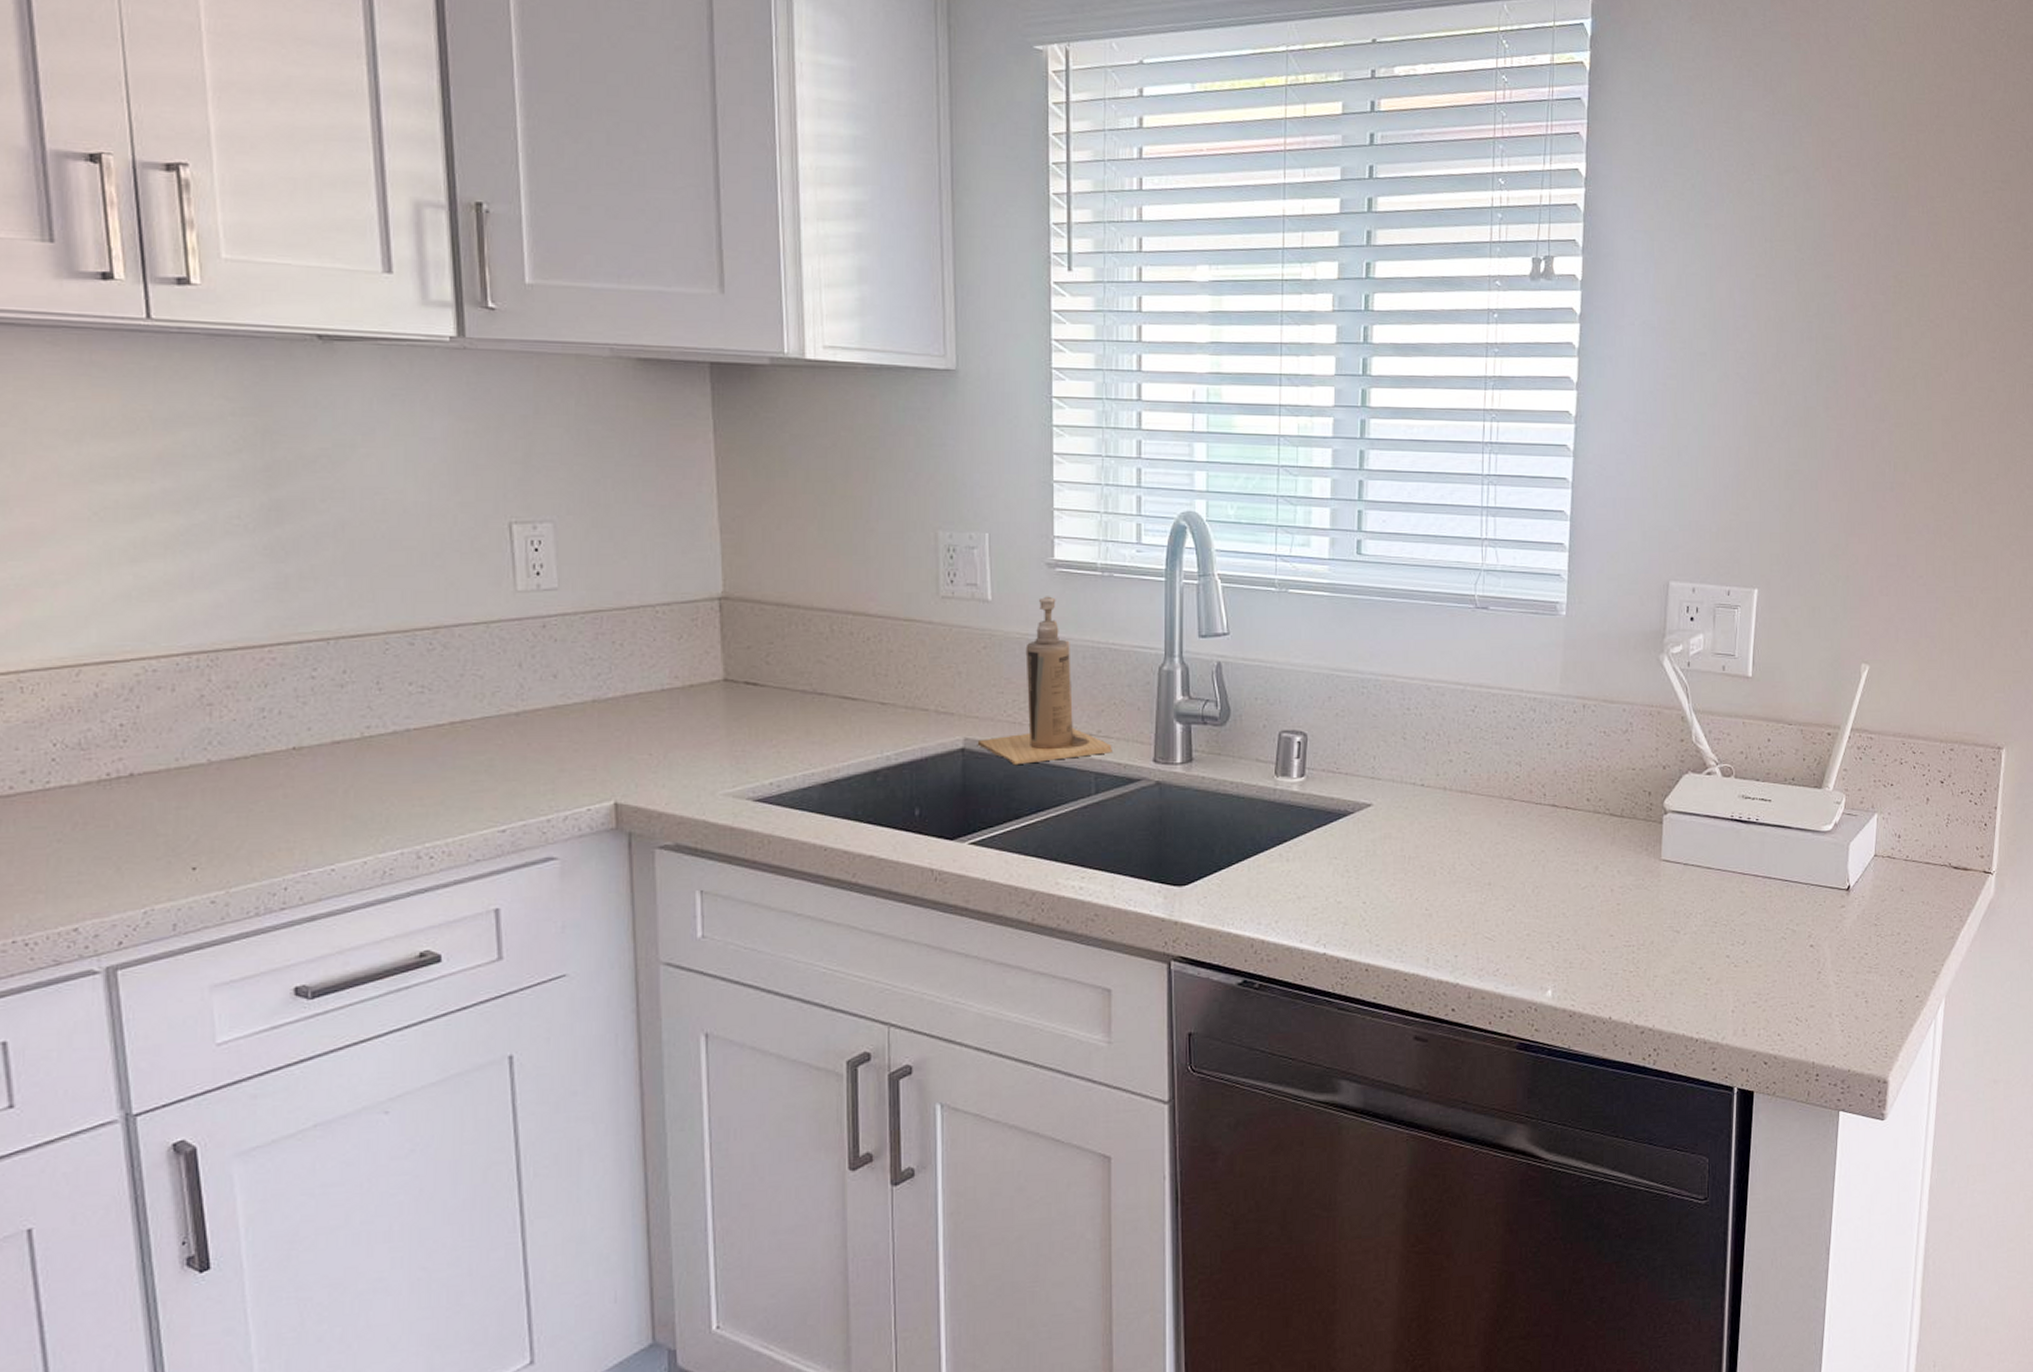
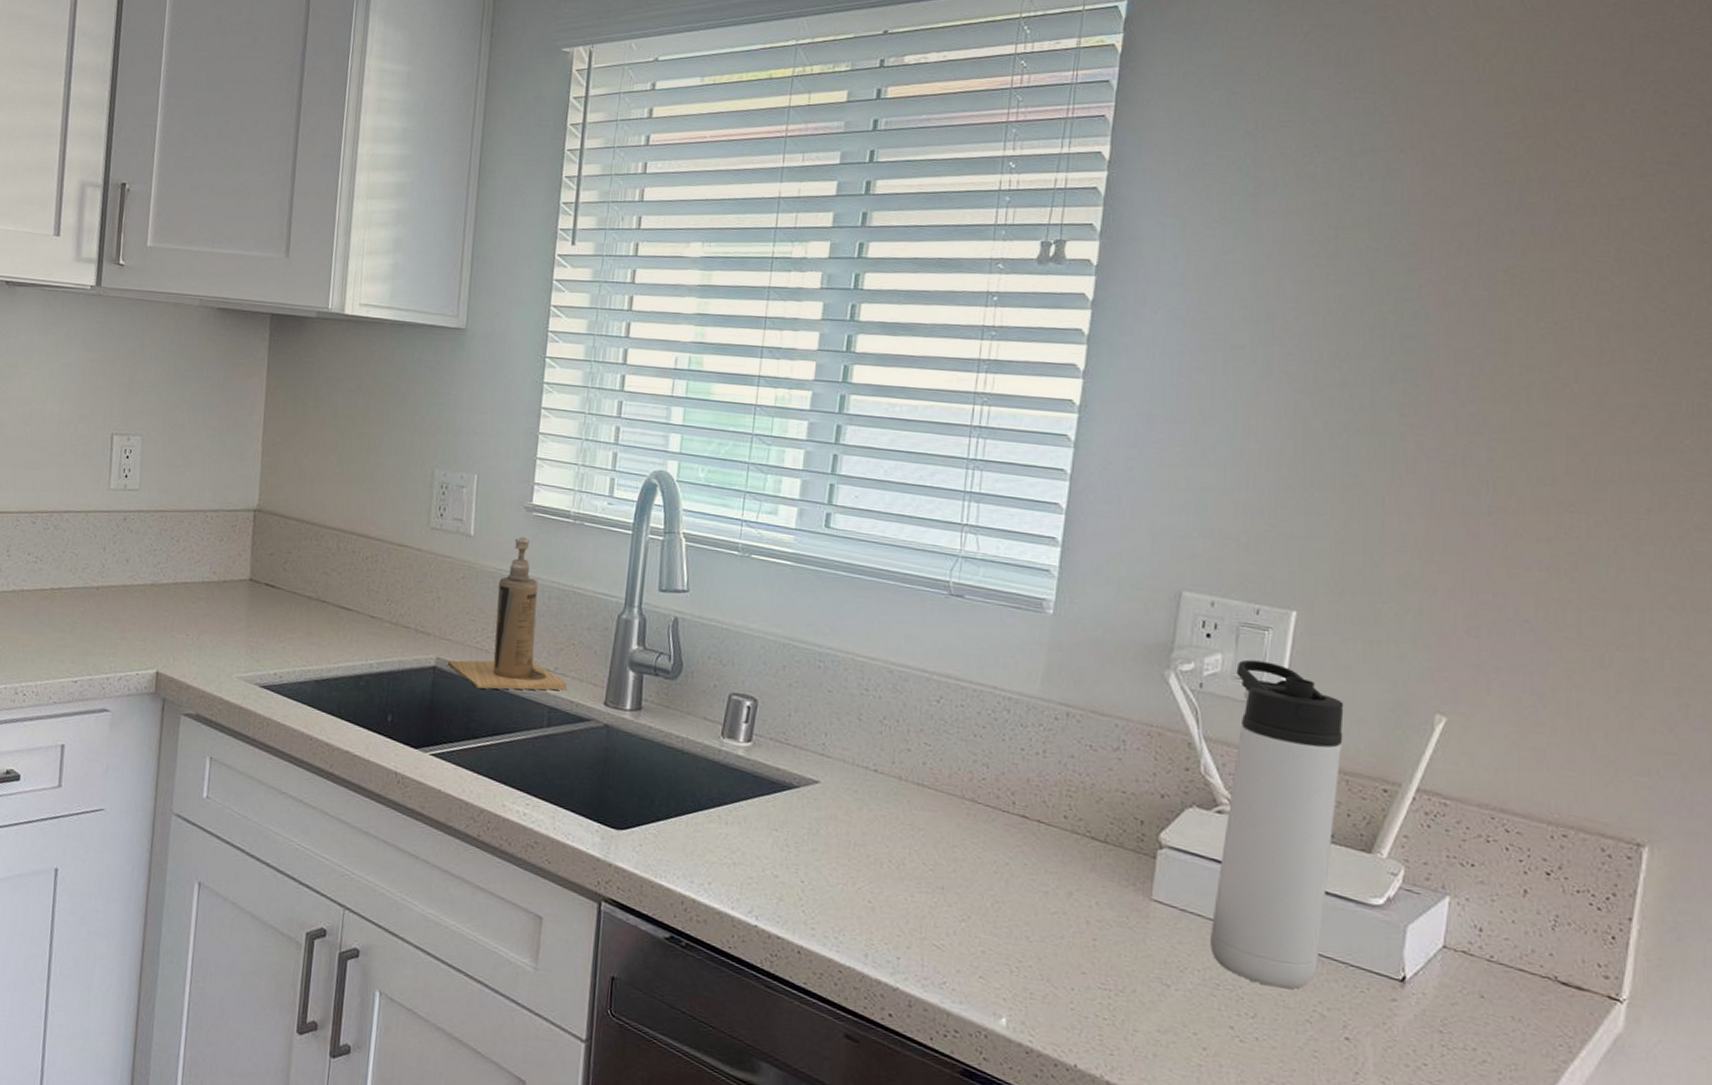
thermos bottle: none [1708,636,1797,915] -> present [1210,659,1344,989]

